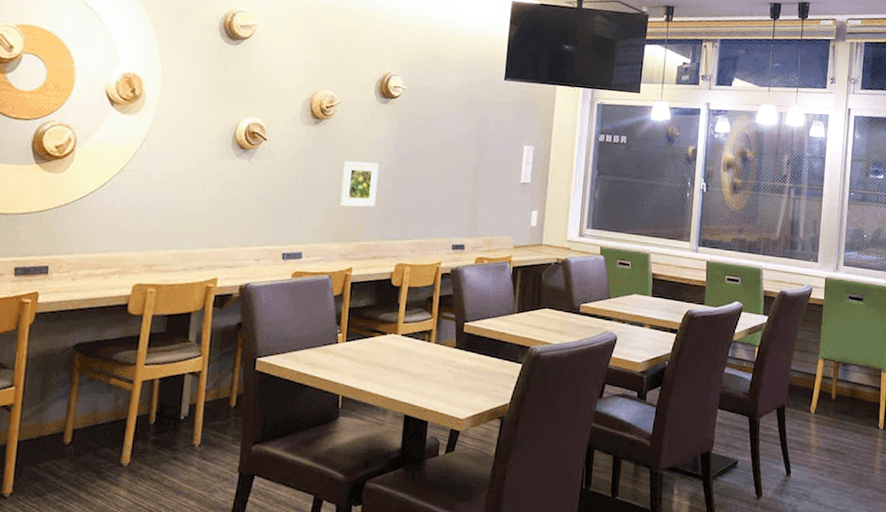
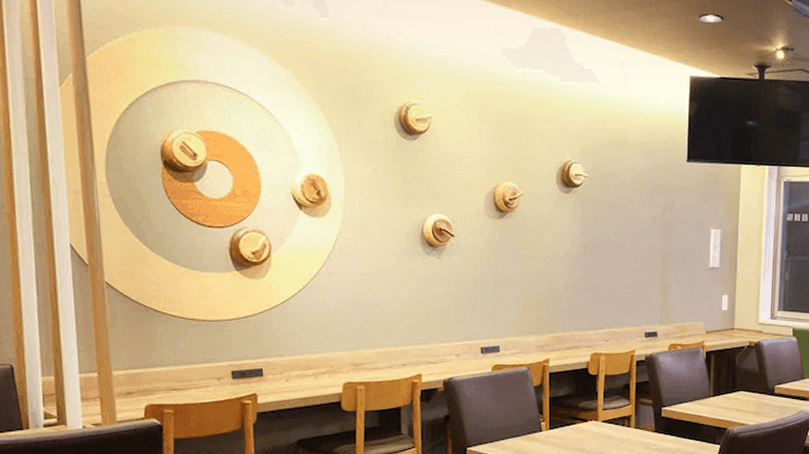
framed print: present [340,161,380,207] -> none [532,253,567,300]

